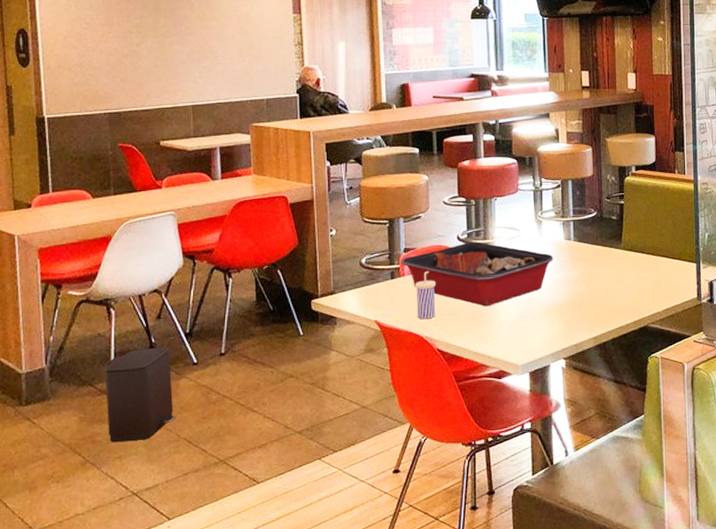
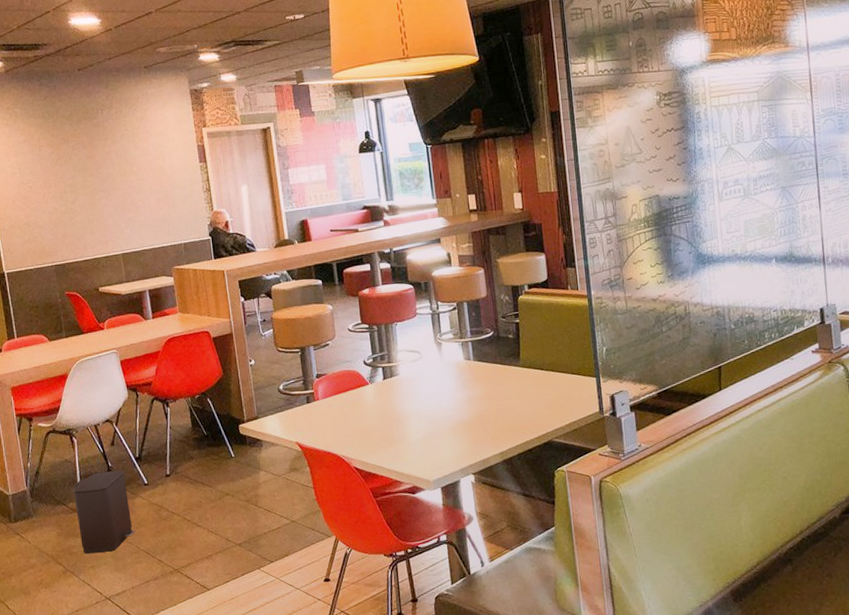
tray: present [401,242,554,307] -> none [314,365,456,426]
beverage cup: present [415,271,436,320] -> none [328,395,350,440]

